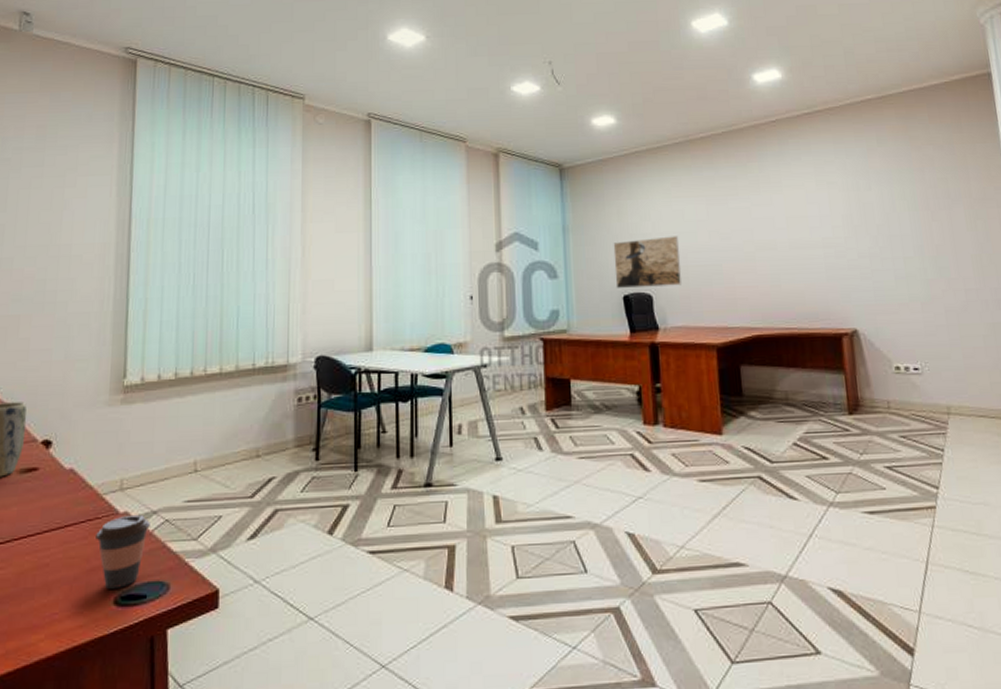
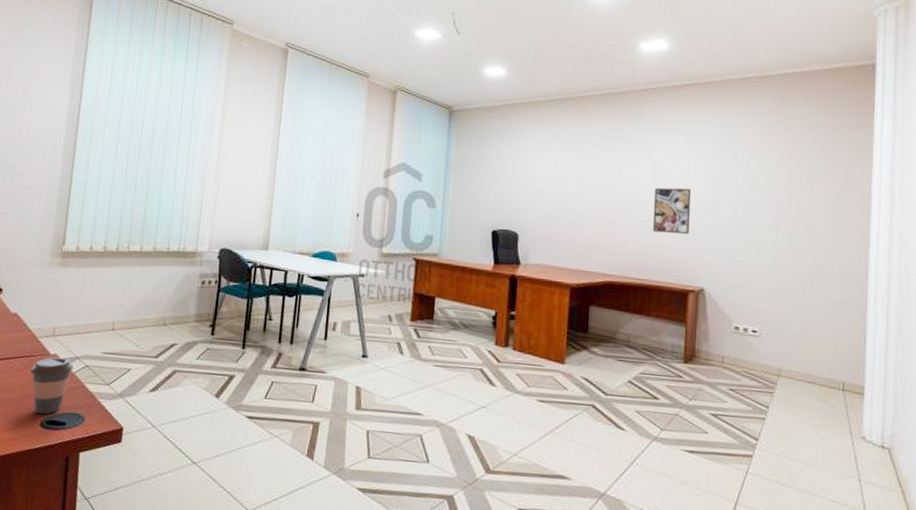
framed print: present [613,236,682,288] -> none [486,182,550,228]
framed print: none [789,223,833,275] -> present [652,187,692,235]

